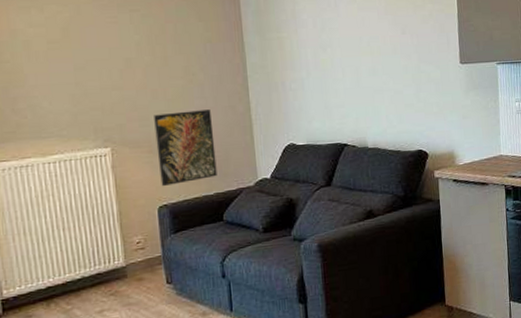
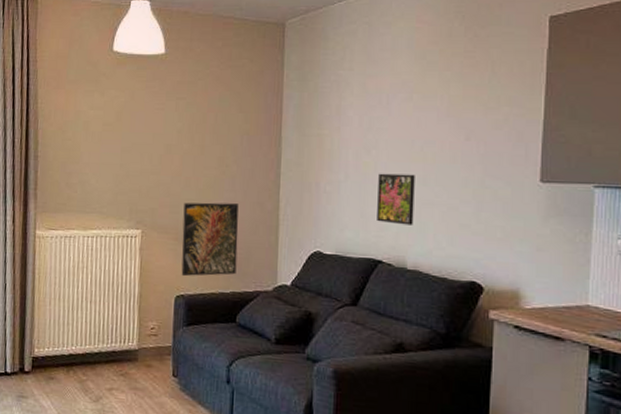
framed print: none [335,66,369,111] -> present [377,173,415,225]

